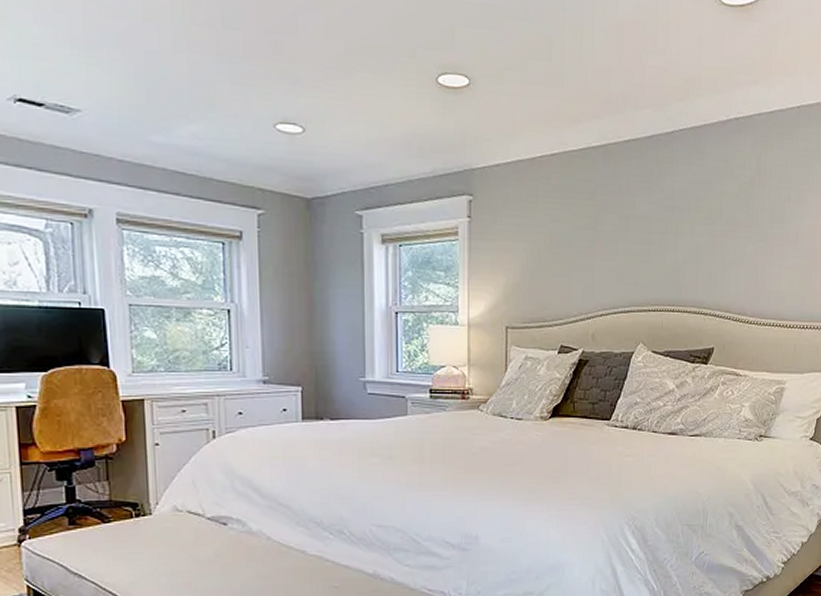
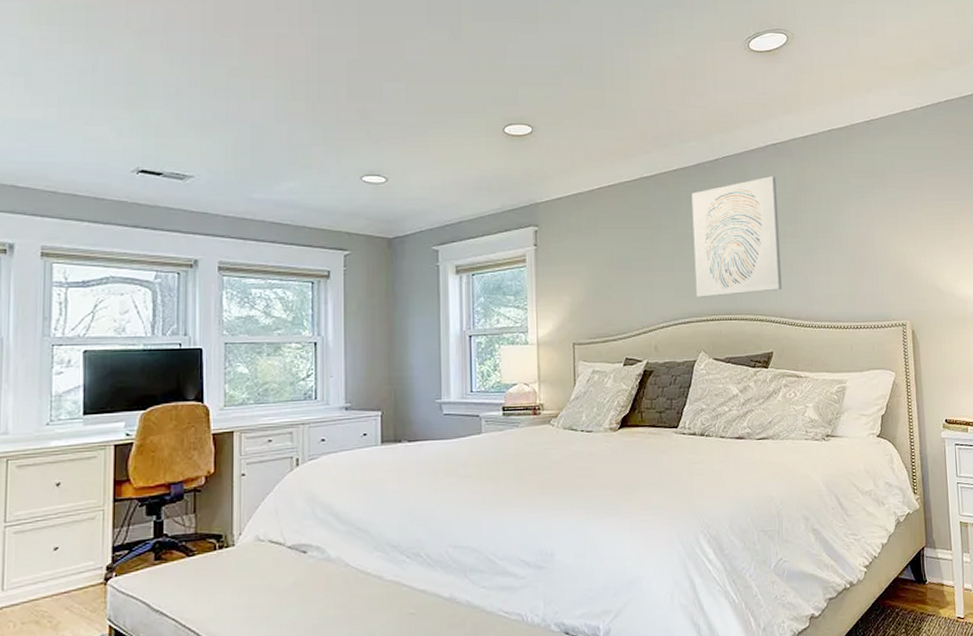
wall art: none [639,155,735,286] -> present [691,176,782,297]

